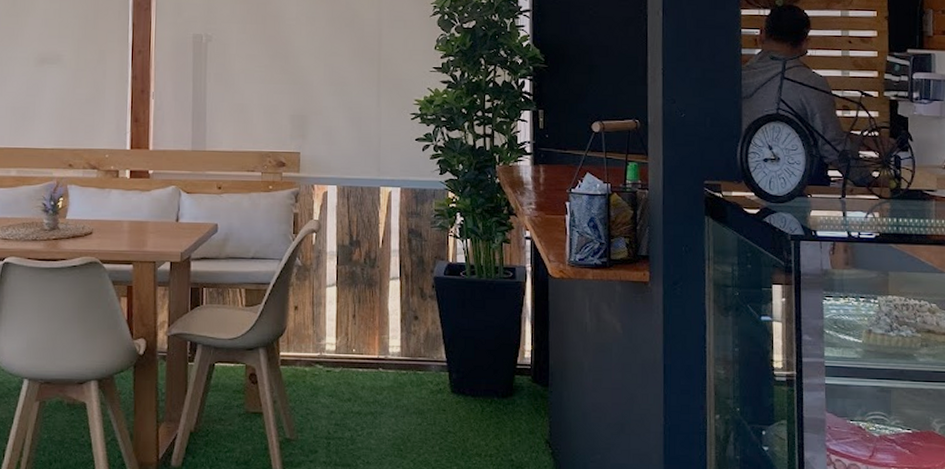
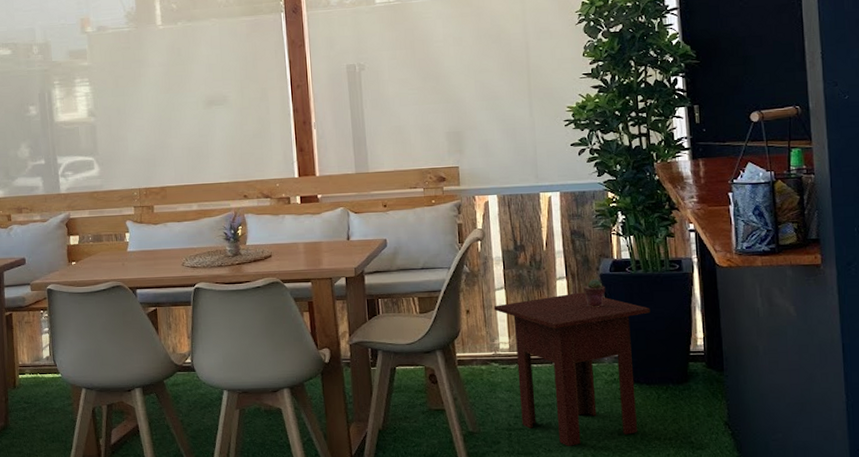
side table: none [323,295,481,459] -> present [494,292,651,446]
potted succulent: none [416,281,439,312] -> present [584,279,606,307]

